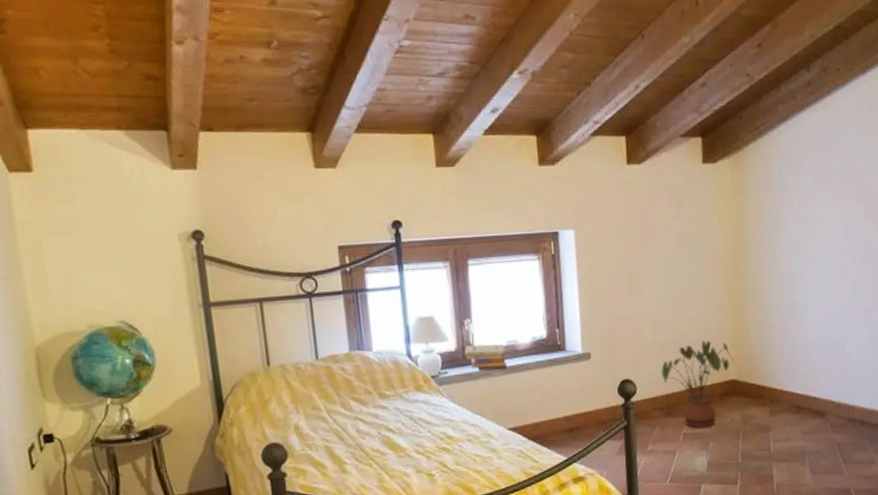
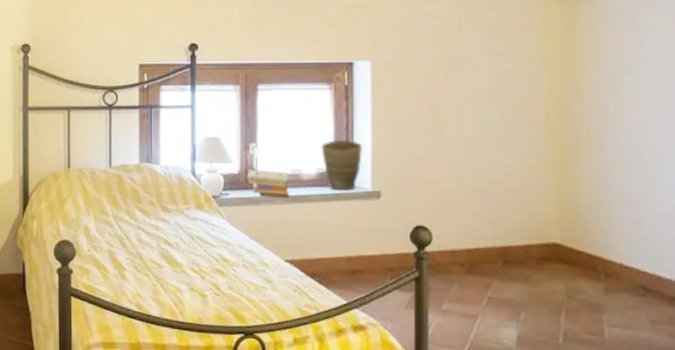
vase: none [533,307,573,358] -> present [321,140,364,192]
house plant: present [661,340,734,429] -> none [464,193,557,295]

